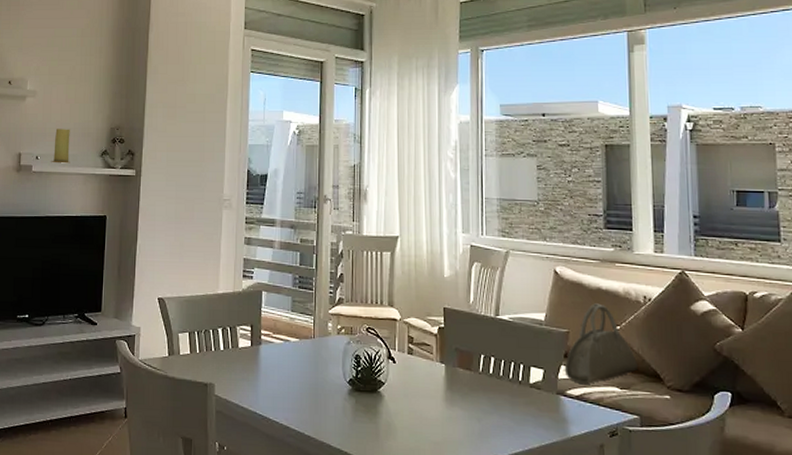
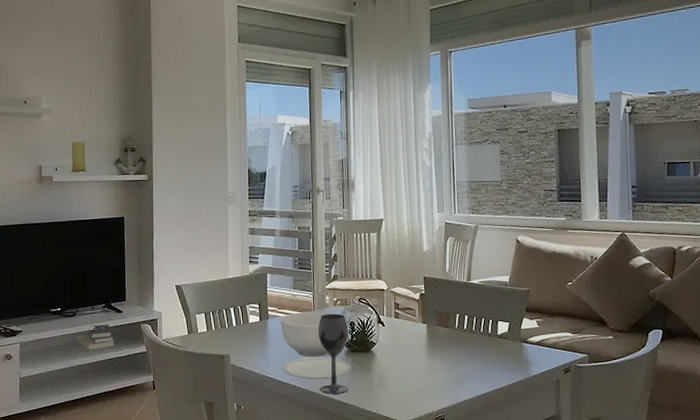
books: none [43,337,86,367] -> present [77,324,115,351]
bowl: none [275,339,339,394] -> present [280,311,336,357]
plate: none [275,394,355,422] -> present [283,357,352,380]
wine glass: none [316,343,353,441] -> present [318,313,349,394]
handbag: present [564,303,637,385] -> none [526,264,586,333]

